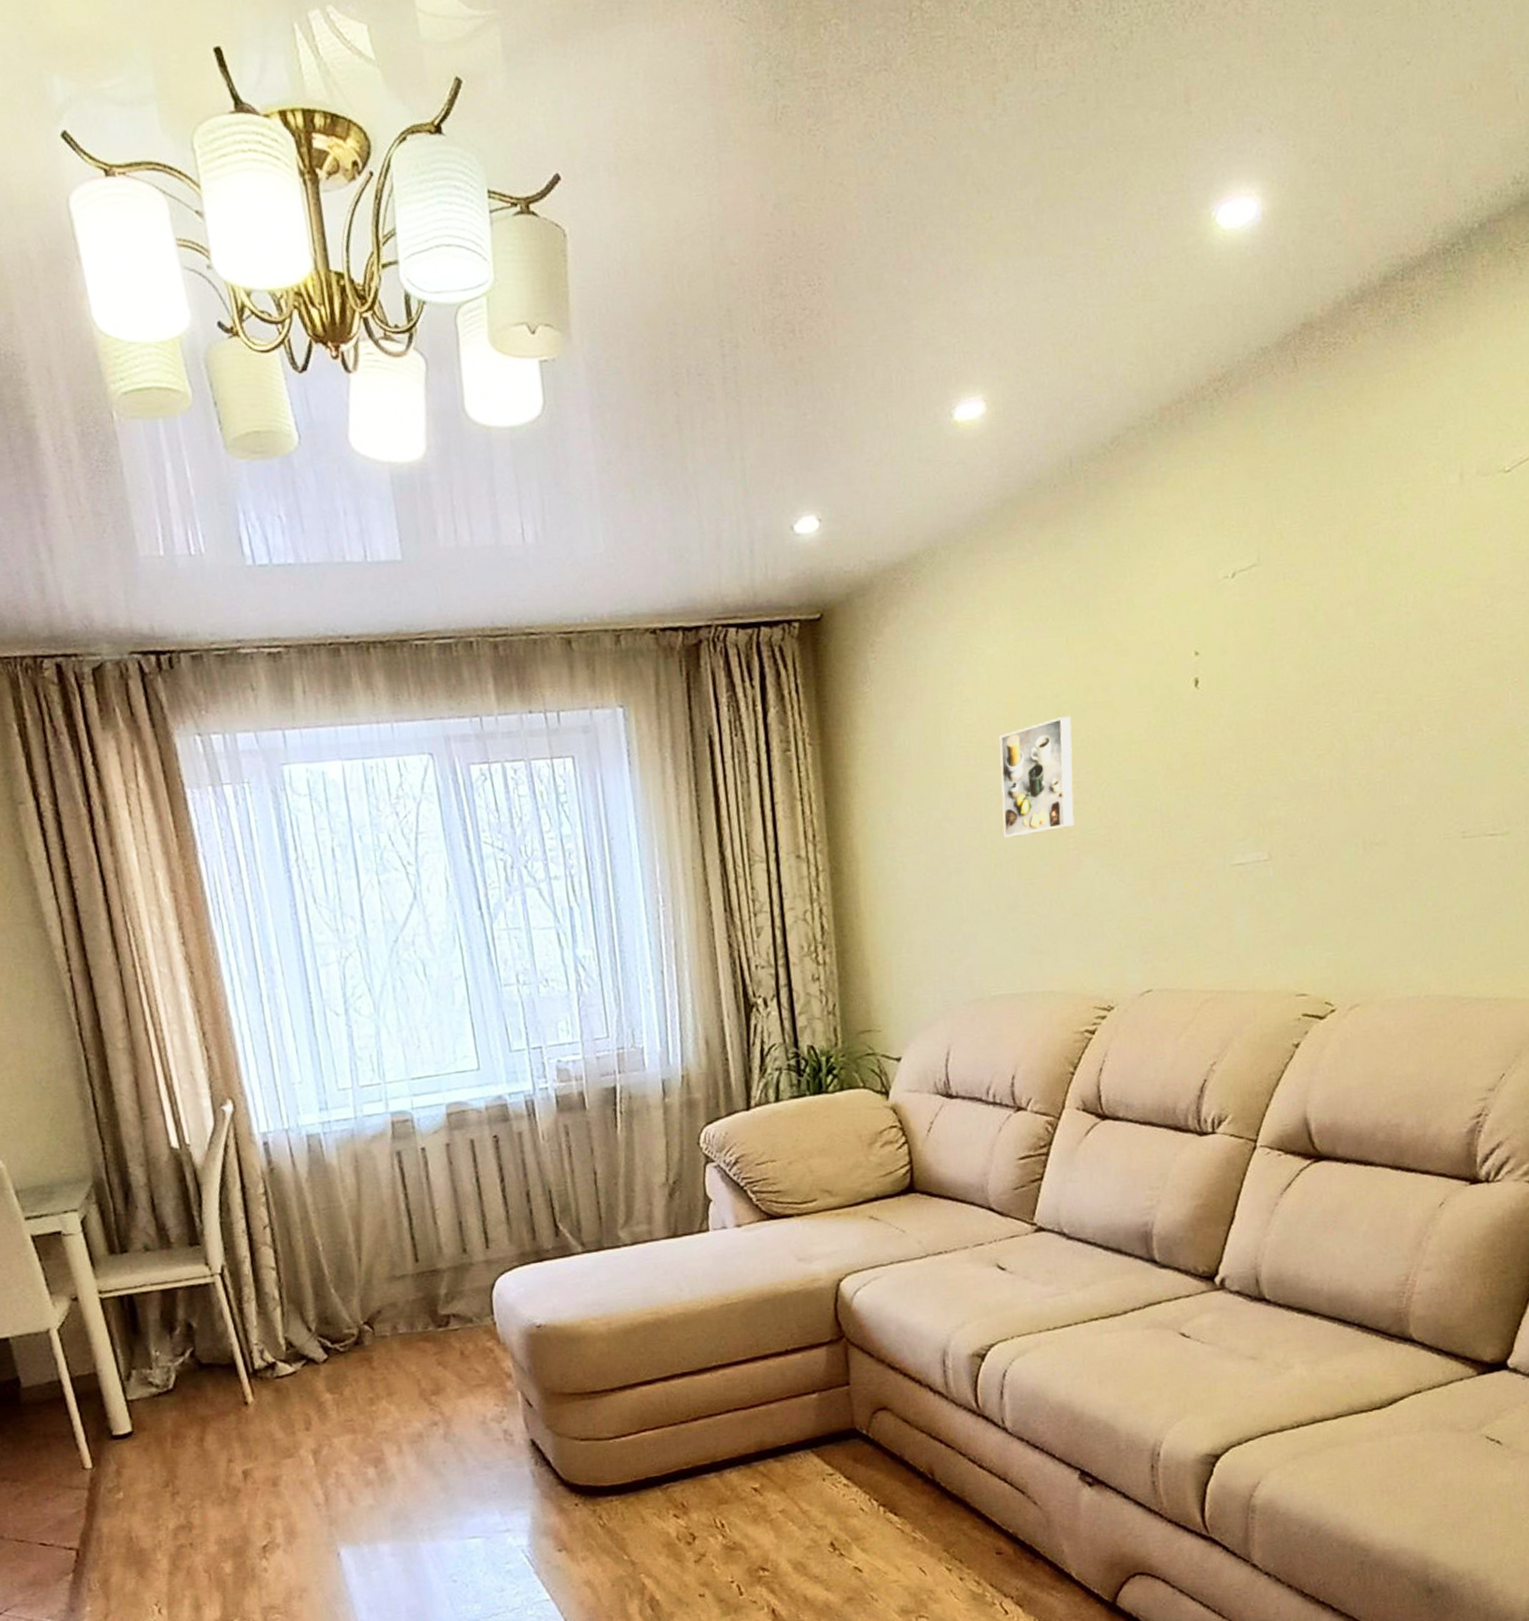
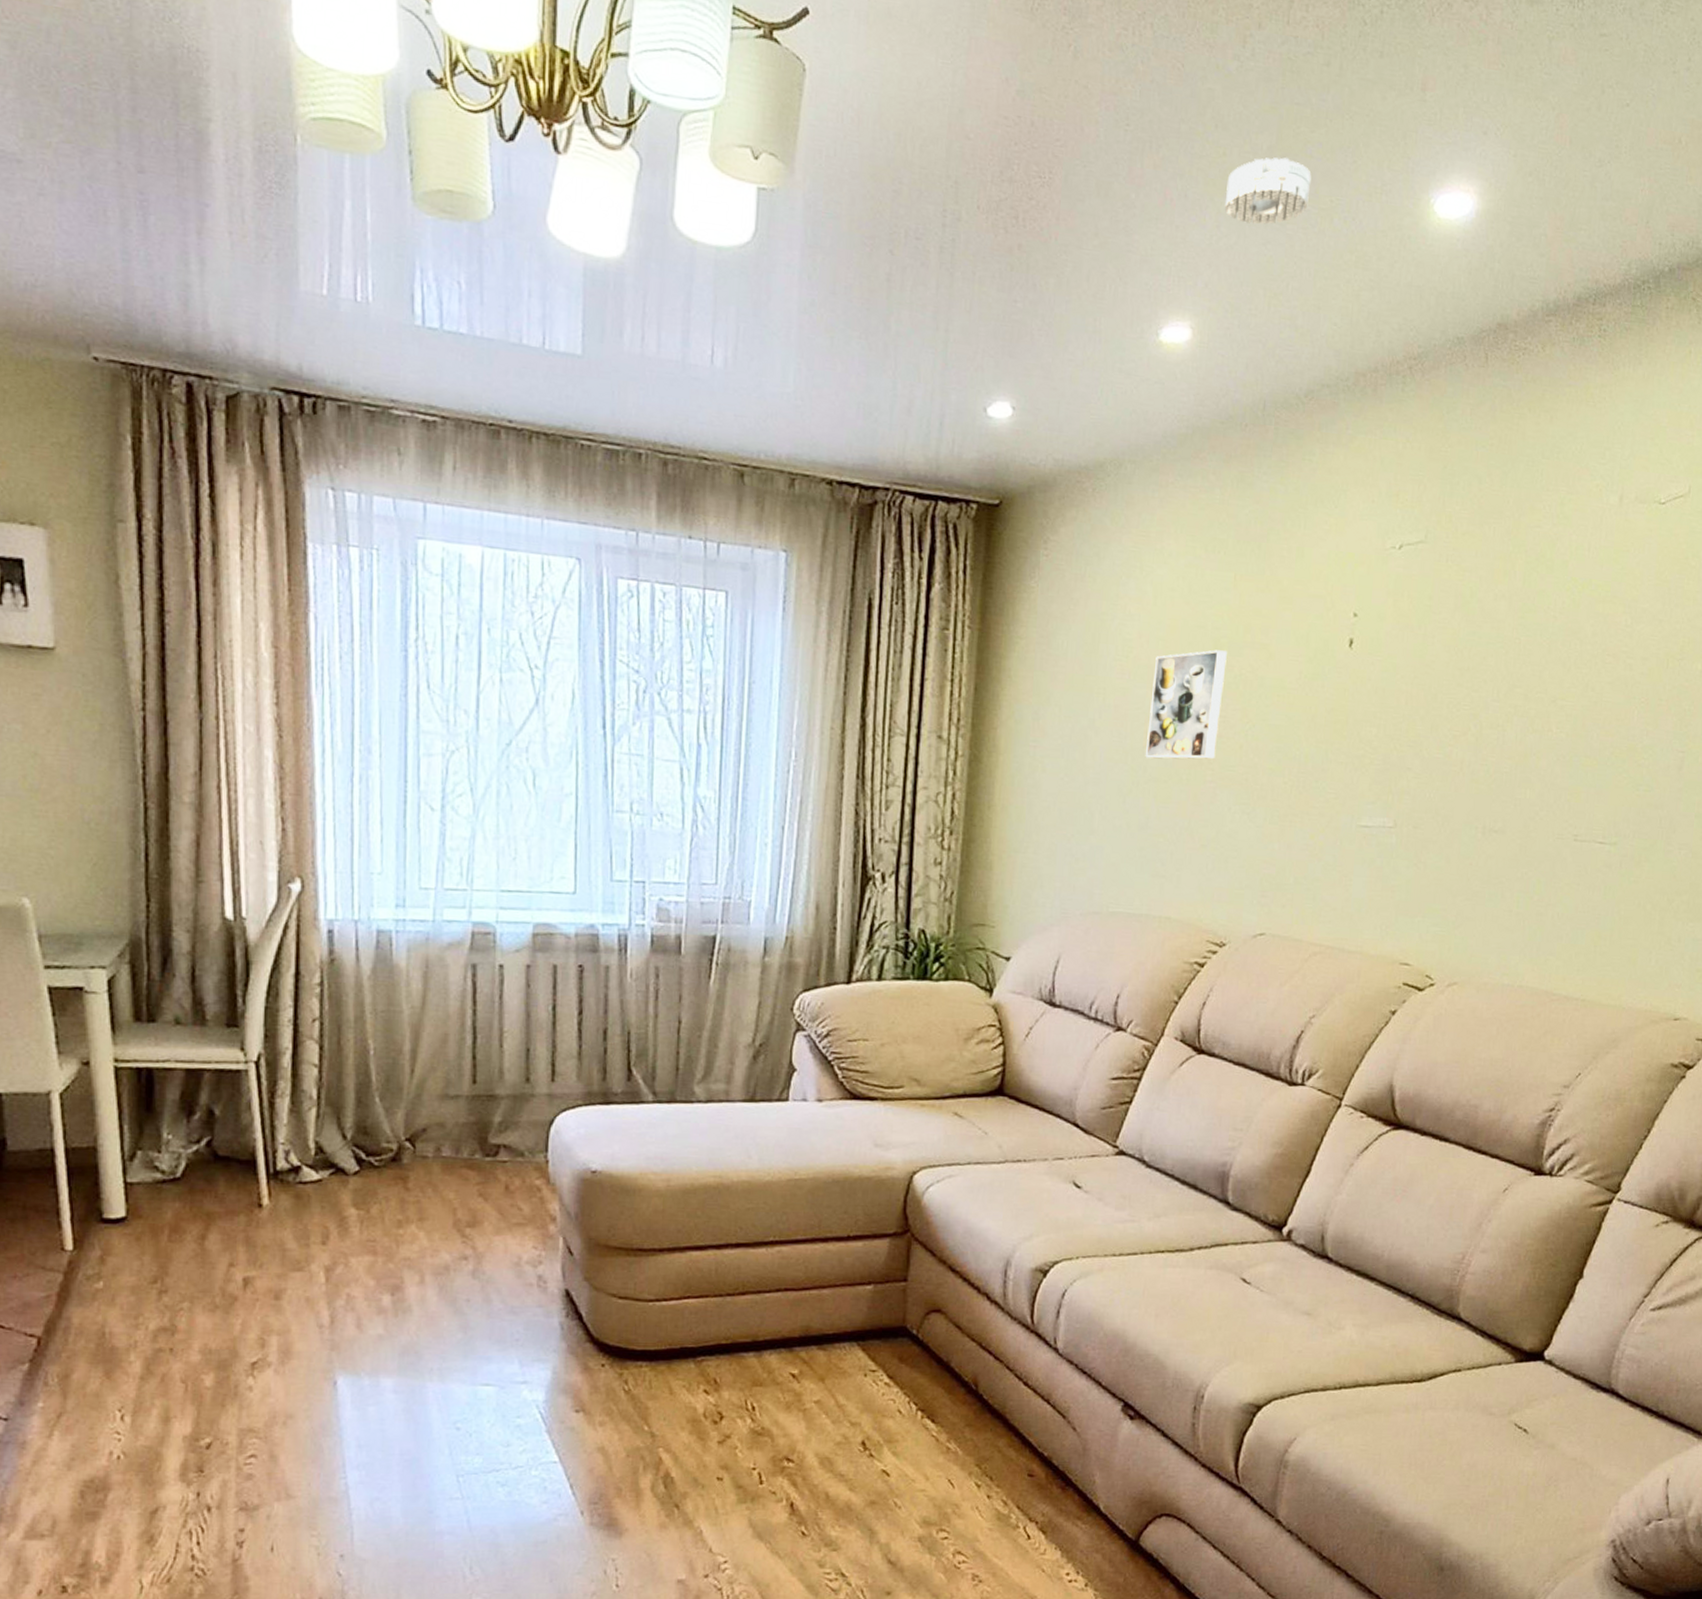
smoke detector: none [998,206,1085,283] -> present [1224,157,1311,225]

